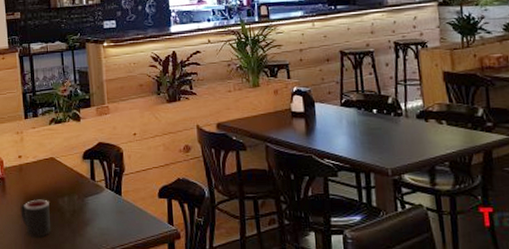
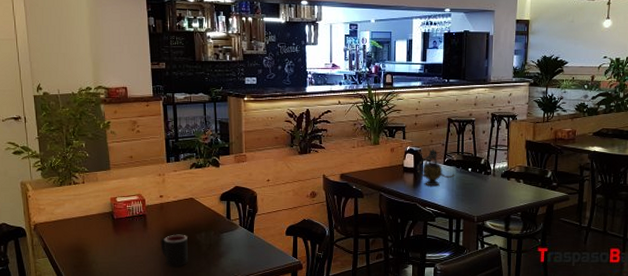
teapot: none [307,88,357,134] -> present [416,148,455,186]

